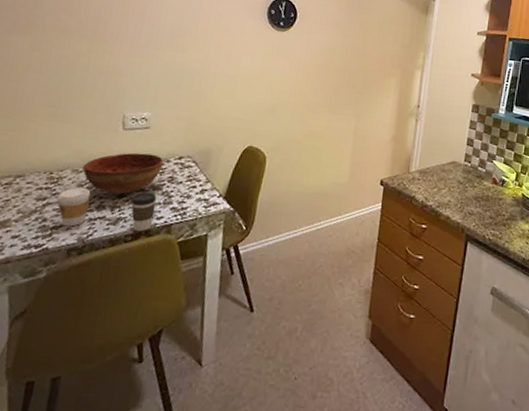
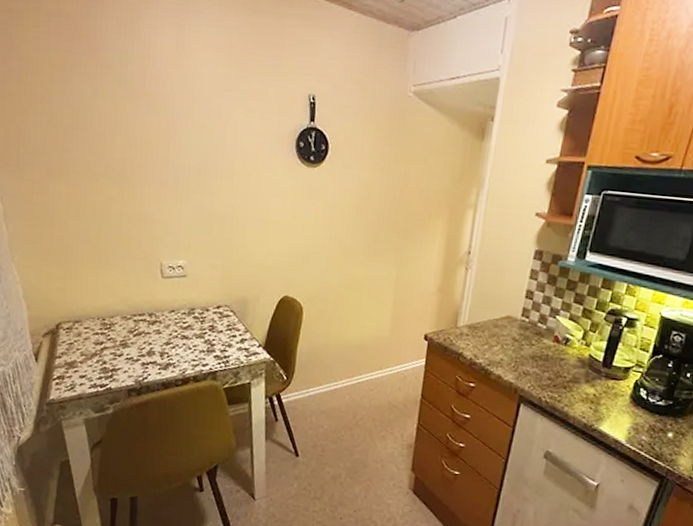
coffee cup: present [56,187,91,227] -> none [112,333,141,370]
bowl: present [82,152,164,195] -> none [130,301,203,342]
coffee cup: present [130,192,157,231] -> none [177,339,201,377]

